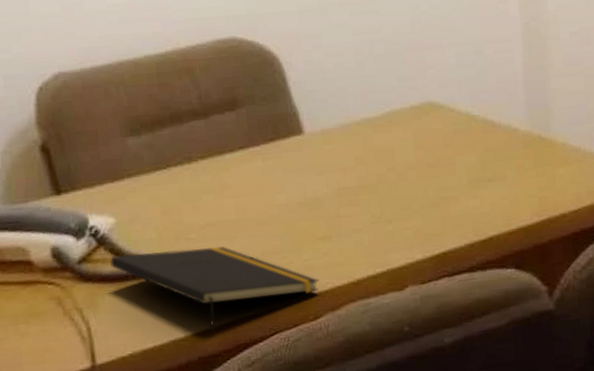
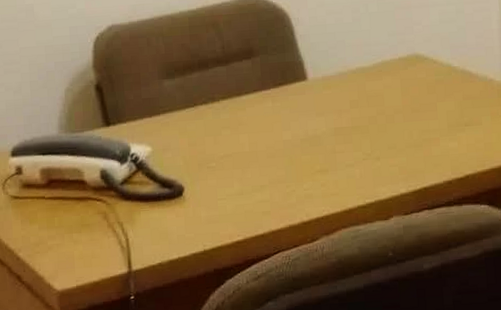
notepad: present [110,246,320,330] -> none [146,174,317,246]

